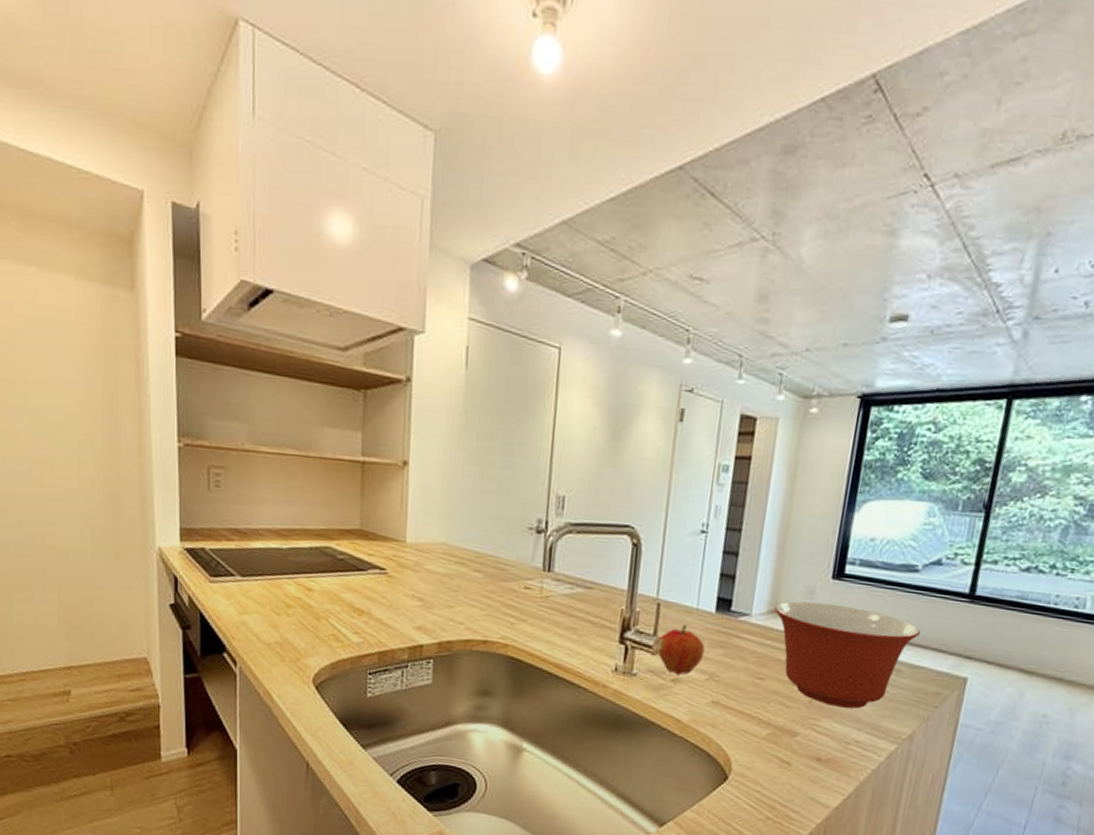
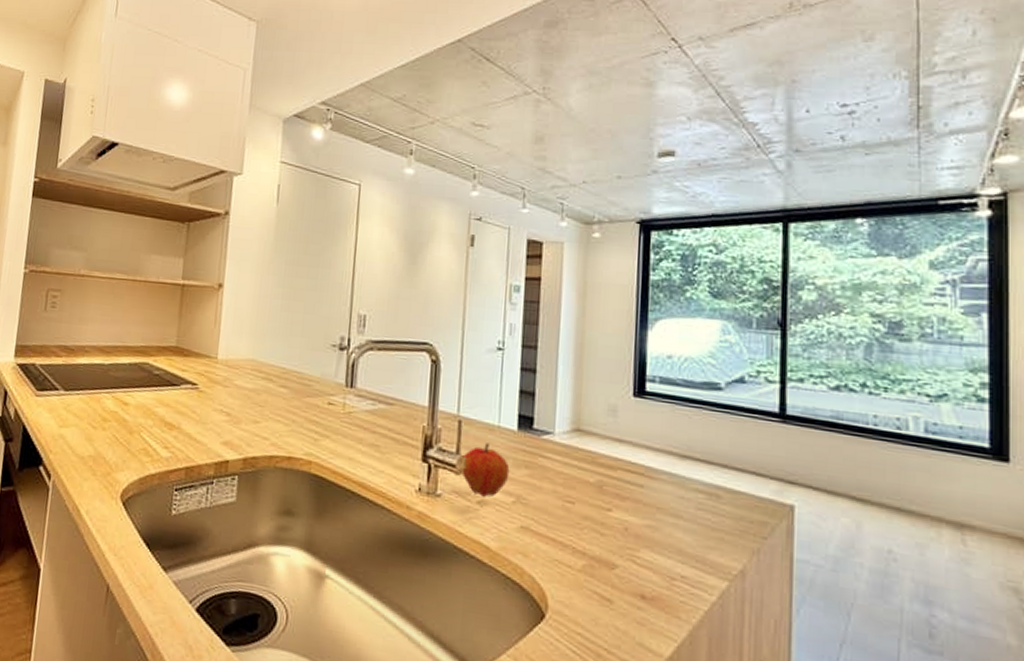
mixing bowl: present [773,601,922,709] -> none [577,419,735,539]

